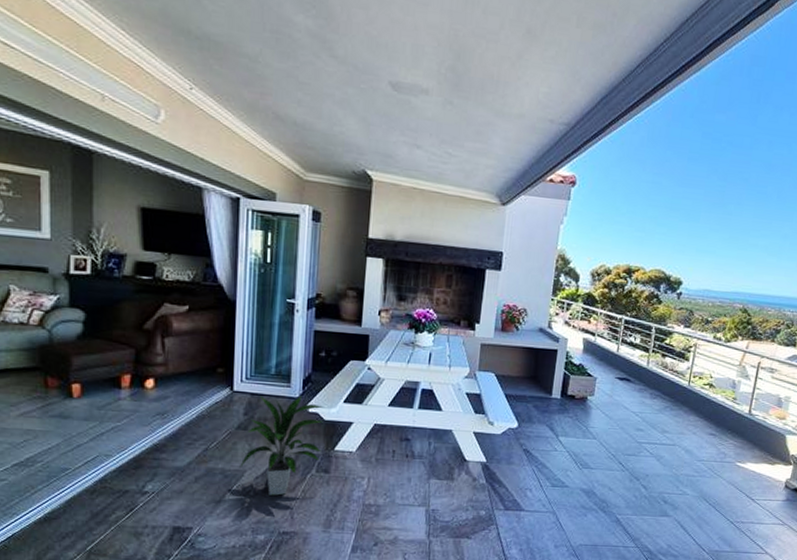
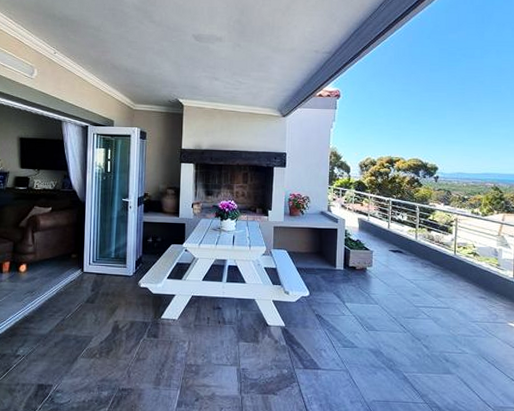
indoor plant: present [239,395,323,496] -> none [88,274,152,358]

